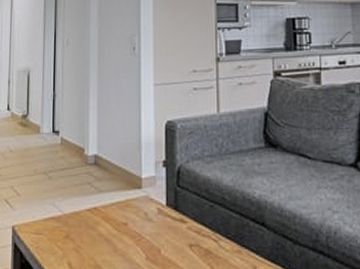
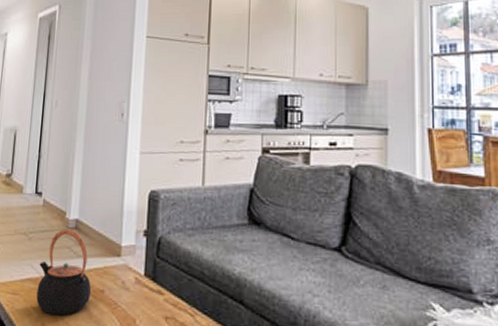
teapot: none [60,165,115,252] -> present [36,228,92,316]

